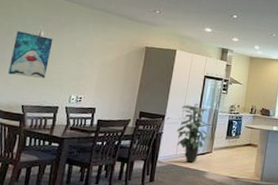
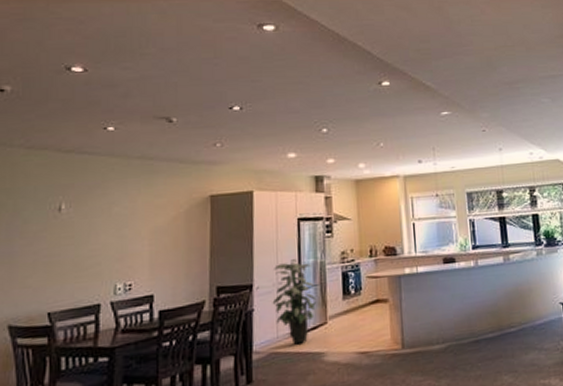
wall art: present [8,31,53,79] -> none [22,209,80,273]

